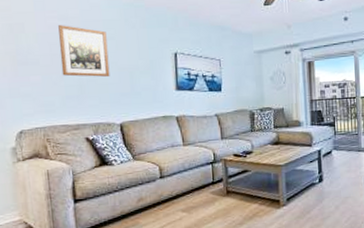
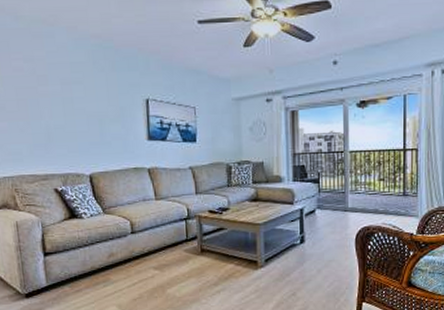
wall art: present [58,25,110,77] -> none [24,68,79,124]

